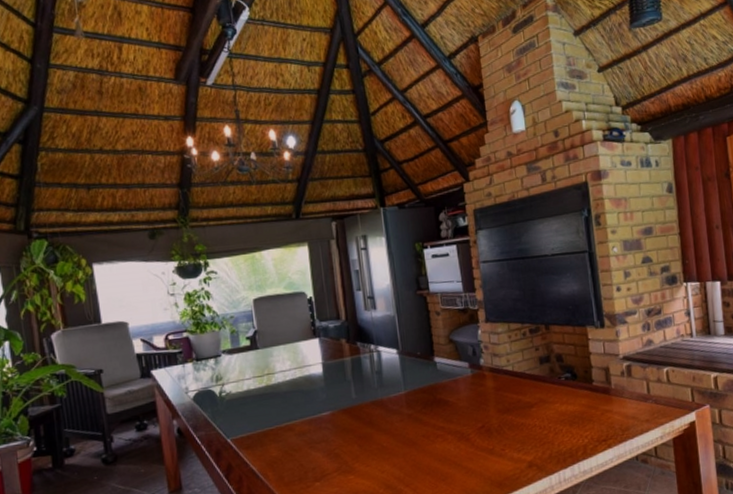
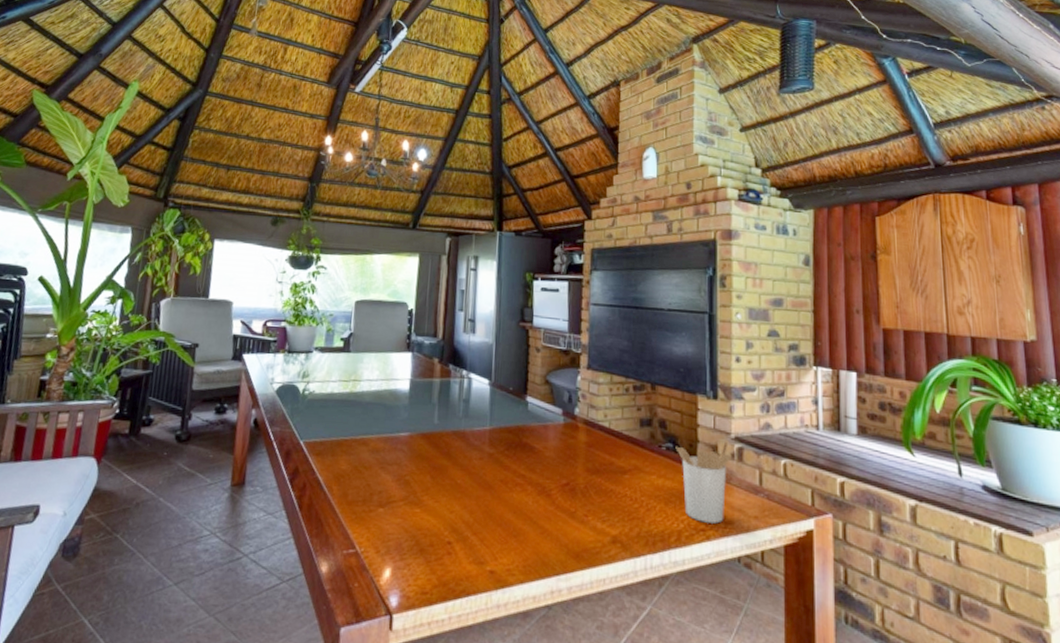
utensil holder: none [573,360,622,434] -> present [675,440,732,524]

